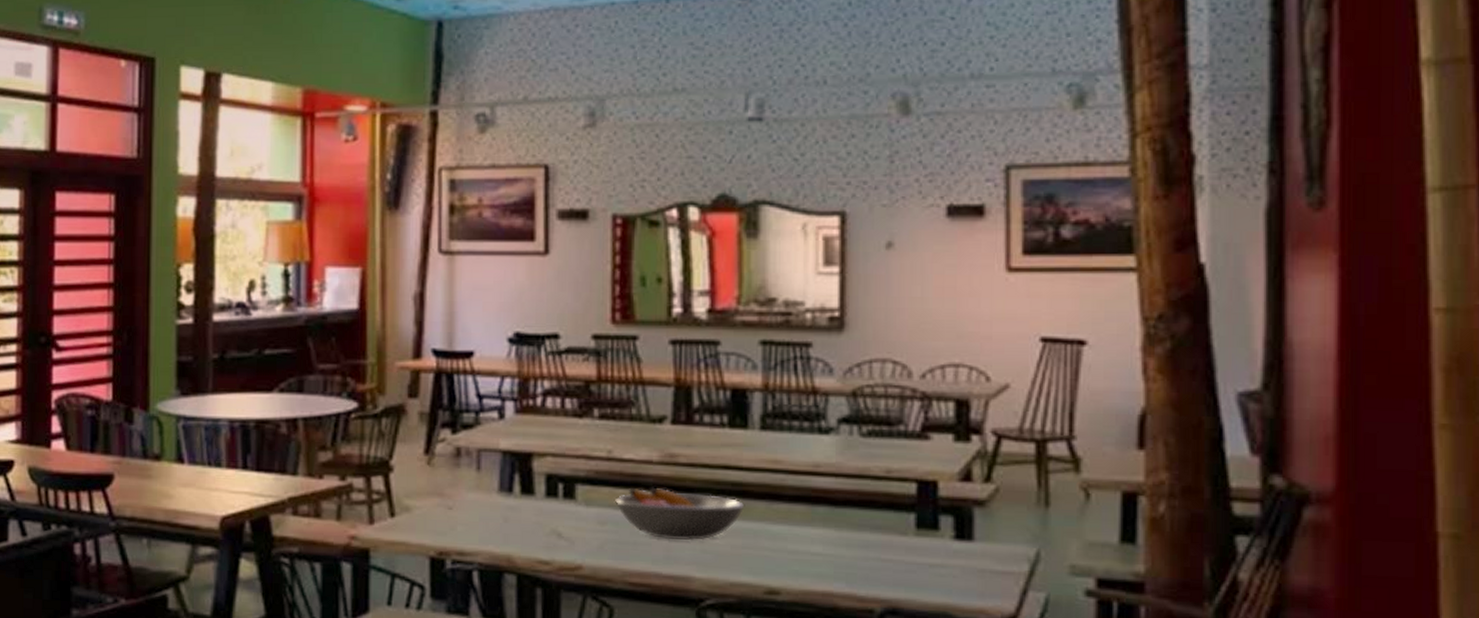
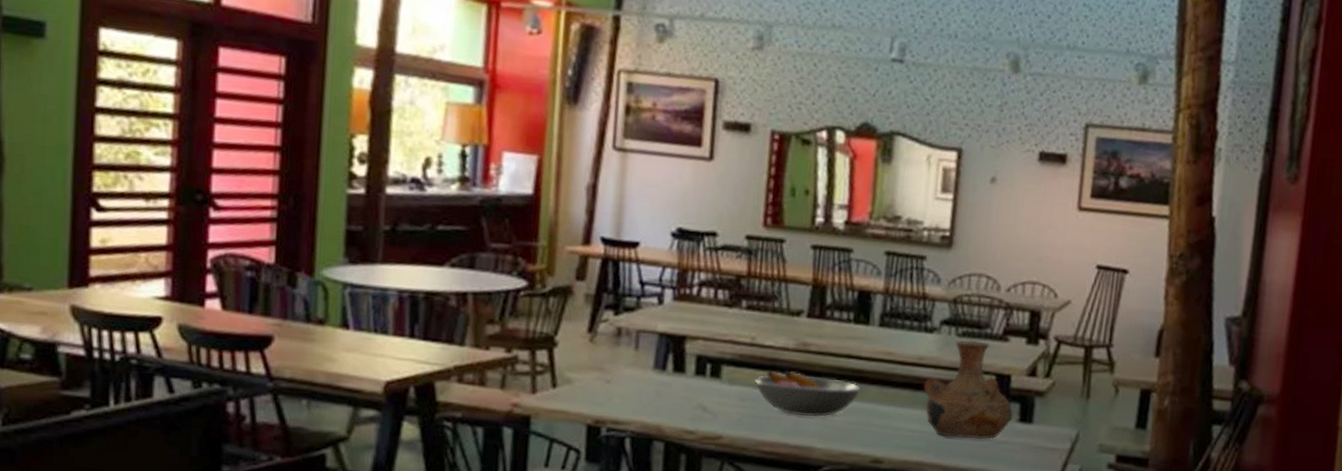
vase: none [823,440,944,563] -> present [923,340,1013,440]

